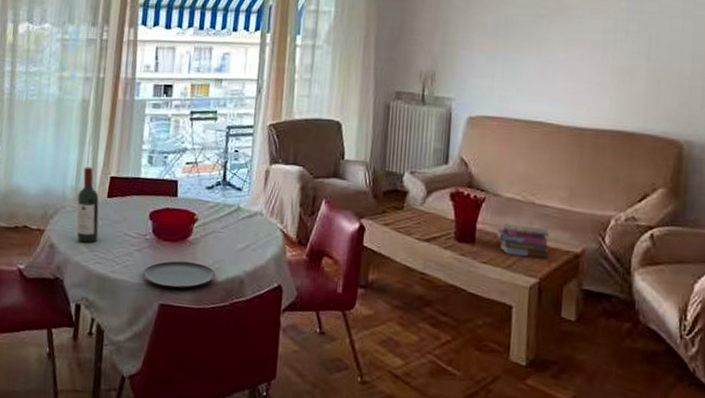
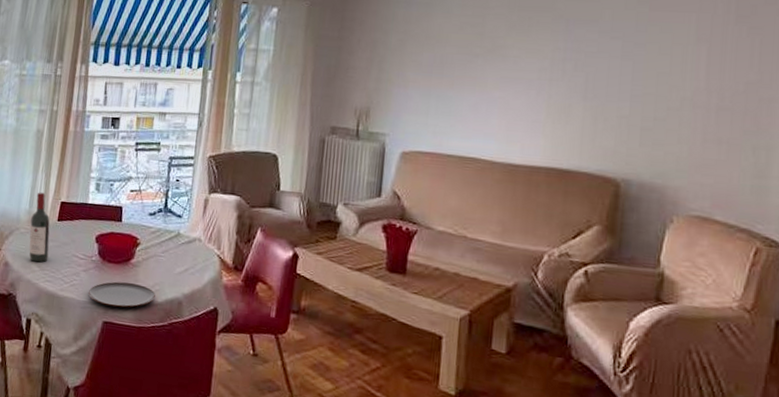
books: present [496,223,549,258] -> none [427,255,481,291]

